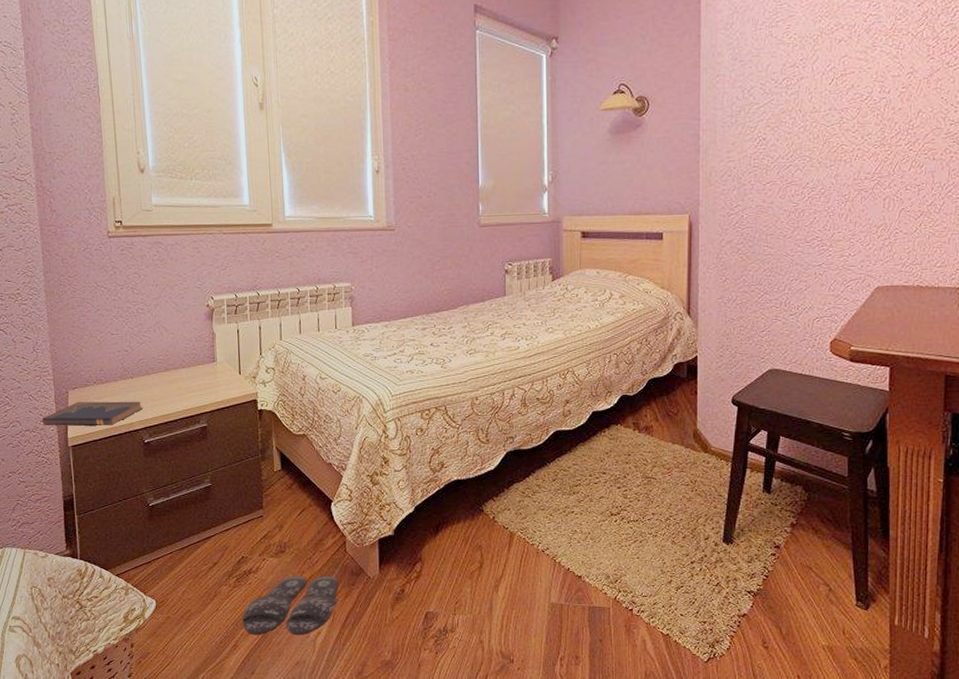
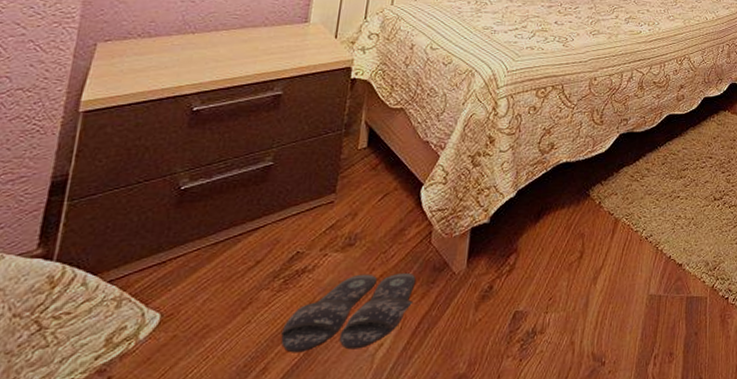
hardcover book: present [41,401,142,426] -> none [46,57,199,89]

